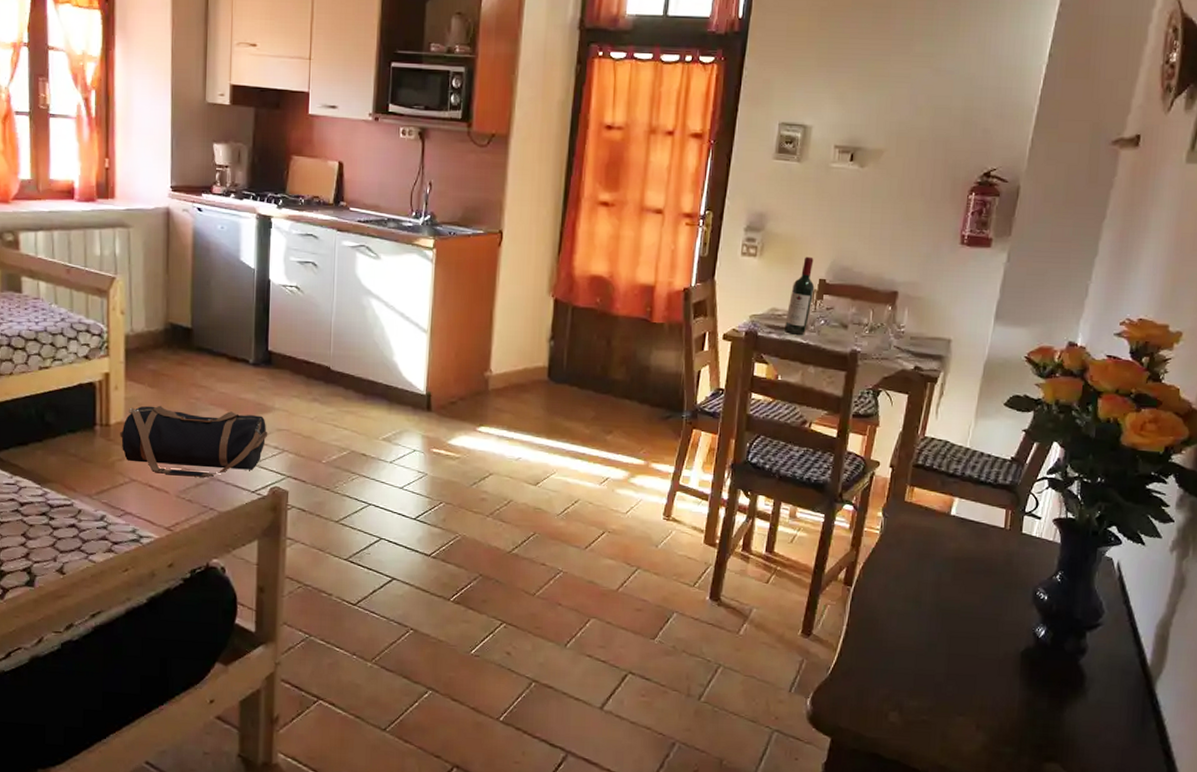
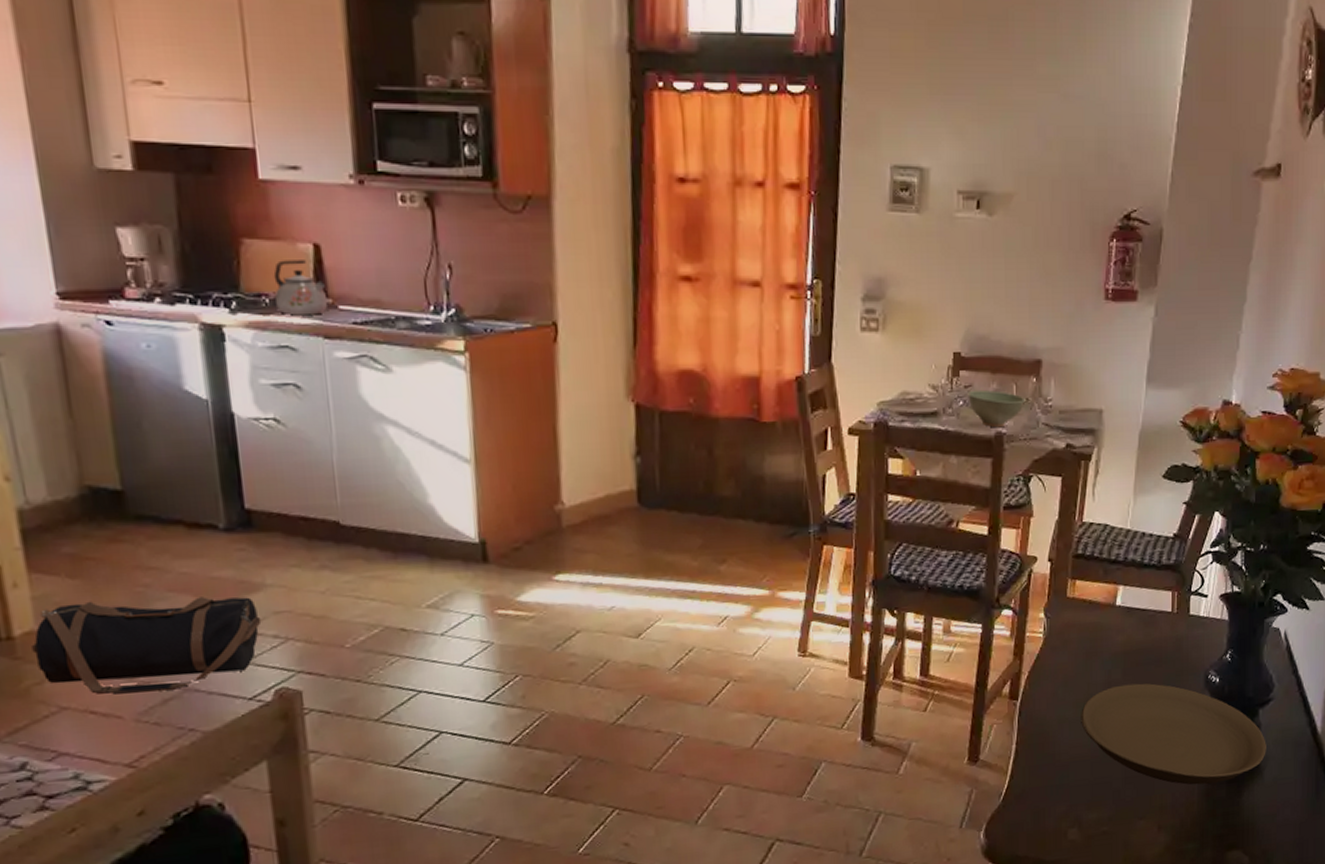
kettle: none [307,172,343,214] -> present [273,260,329,316]
wine bottle: present [785,256,815,335] -> none [919,326,949,421]
bowl: none [828,312,881,347] -> present [967,389,1026,428]
decorative bowl: none [909,588,1092,695] -> present [1081,683,1266,785]

